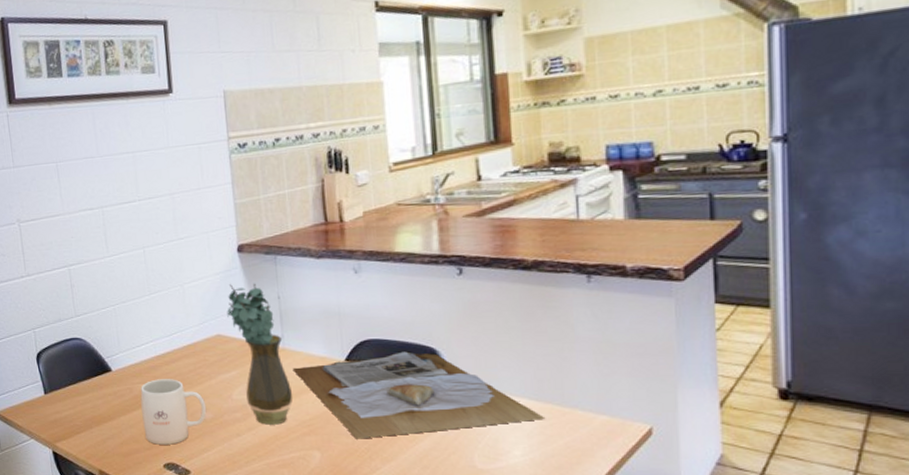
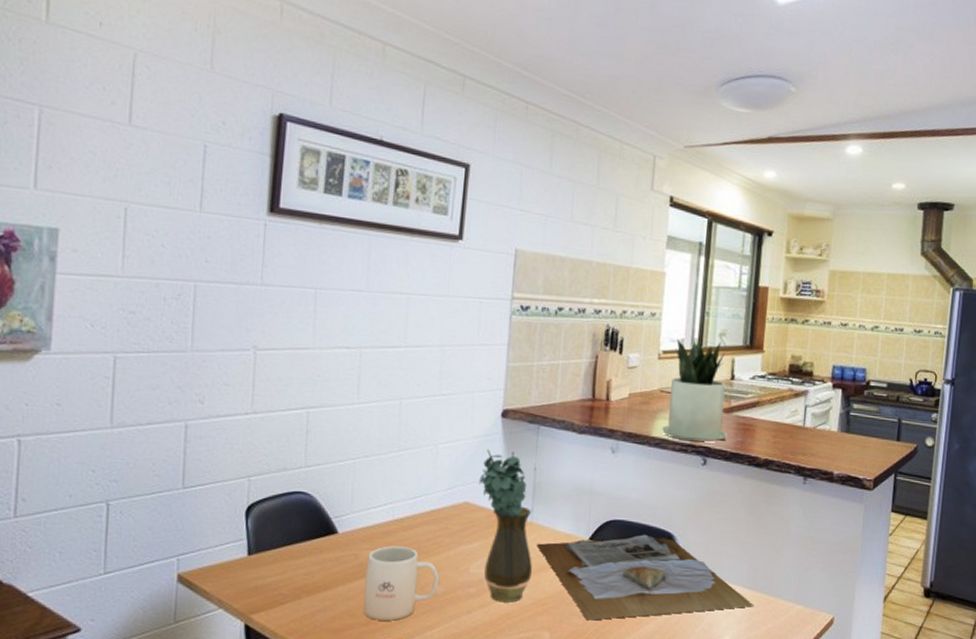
planter: none [406,142,483,252] -> present [662,339,728,443]

